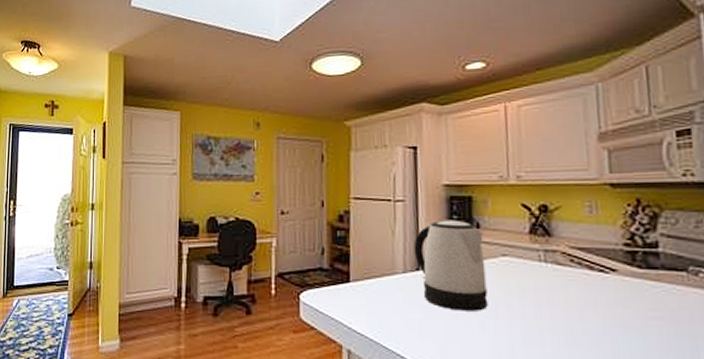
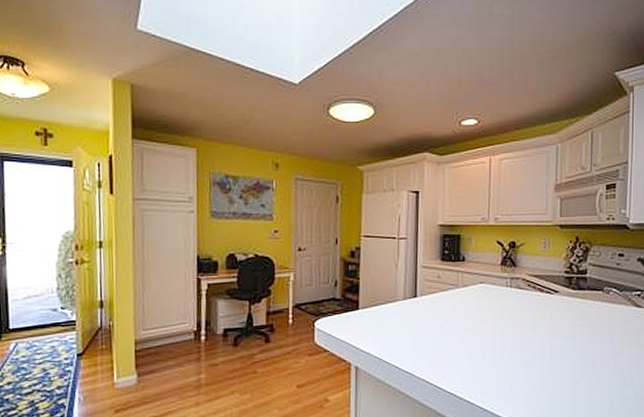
kettle: present [414,220,488,311] -> none [413,254,467,329]

